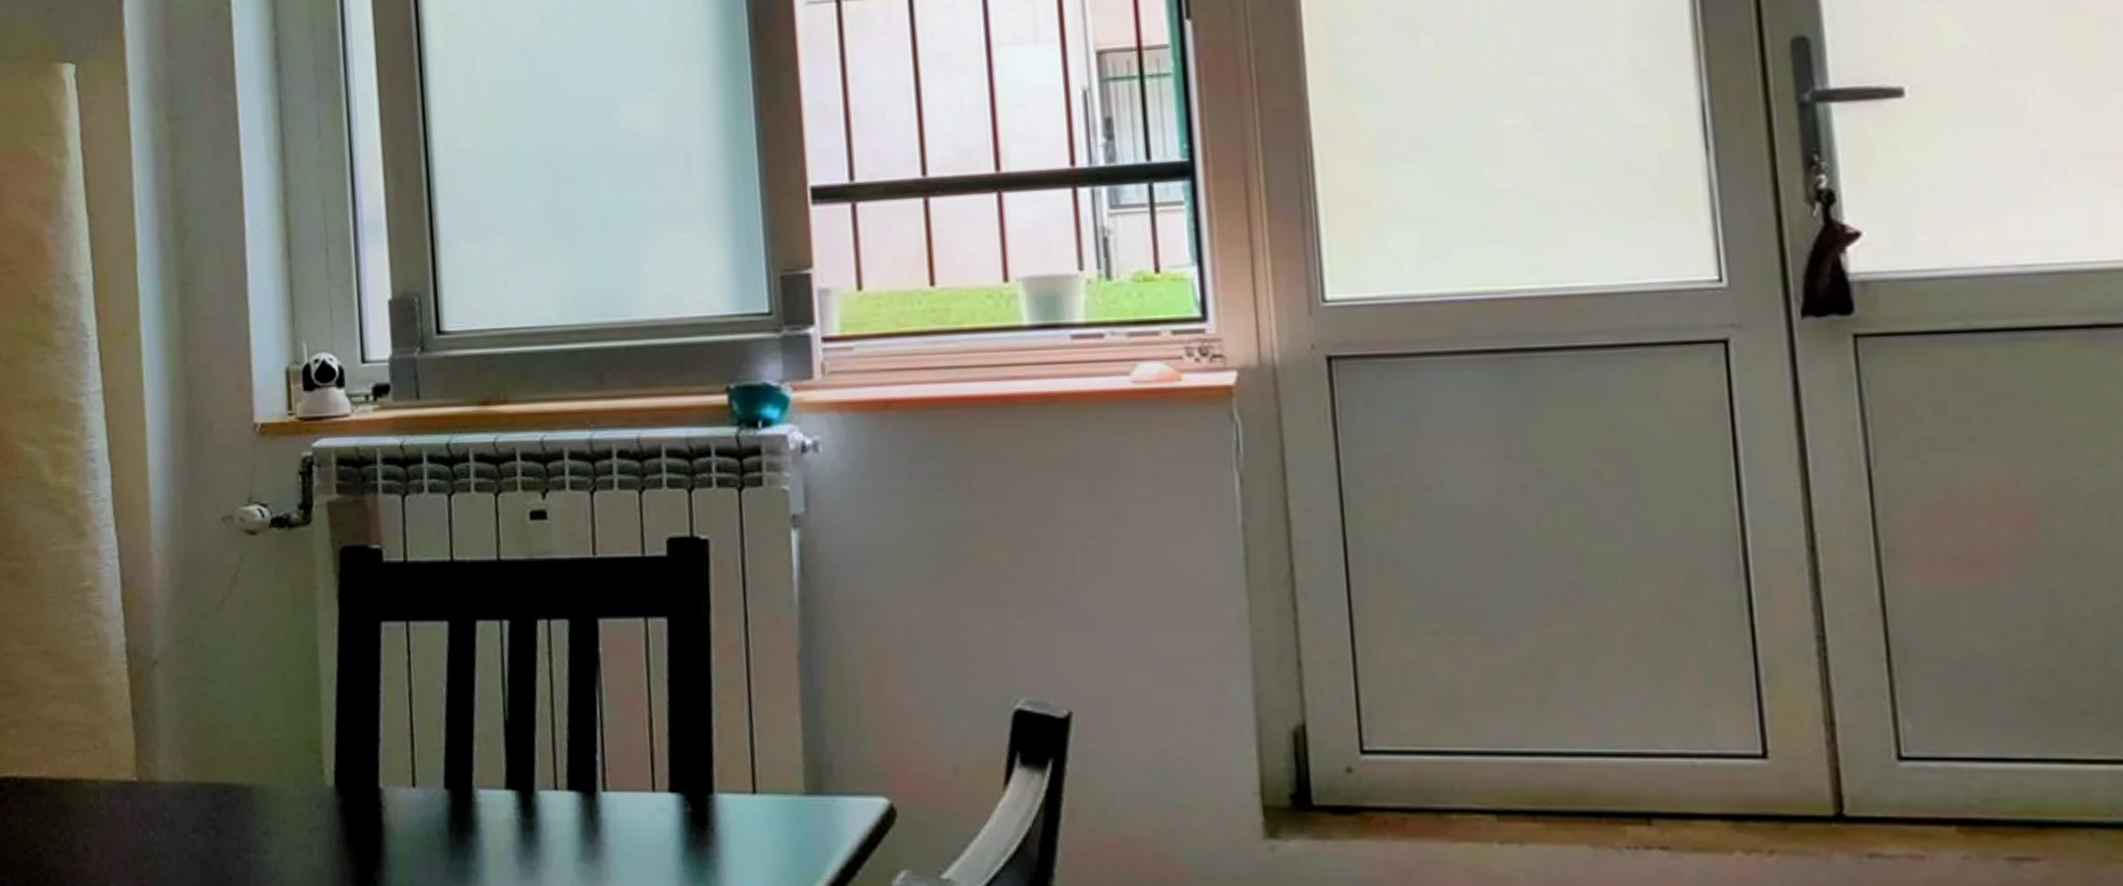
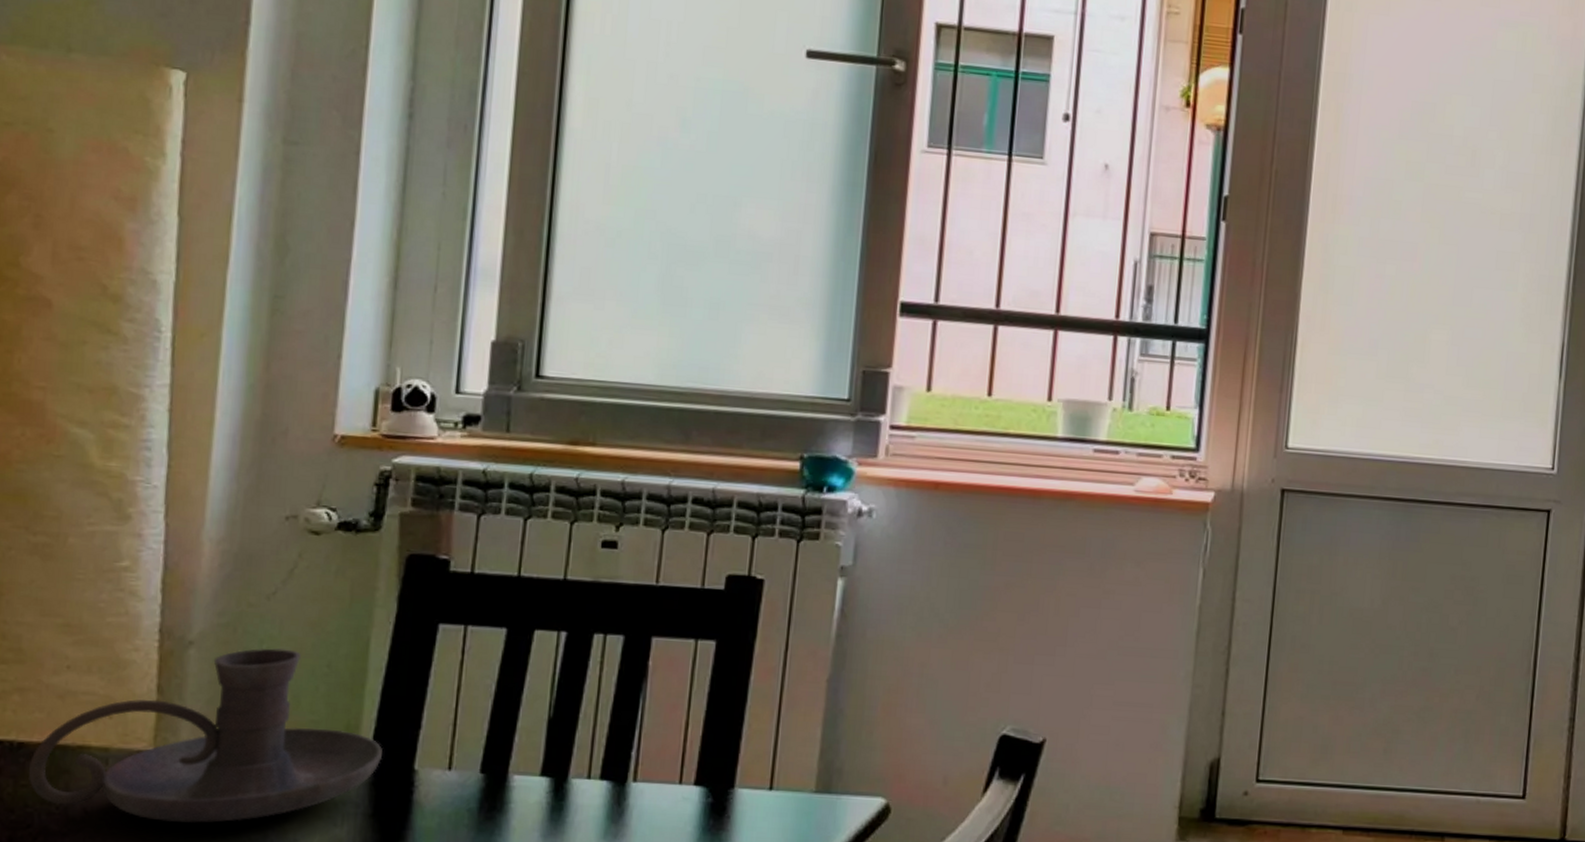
candle holder: none [33,662,347,858] -> present [28,648,382,823]

